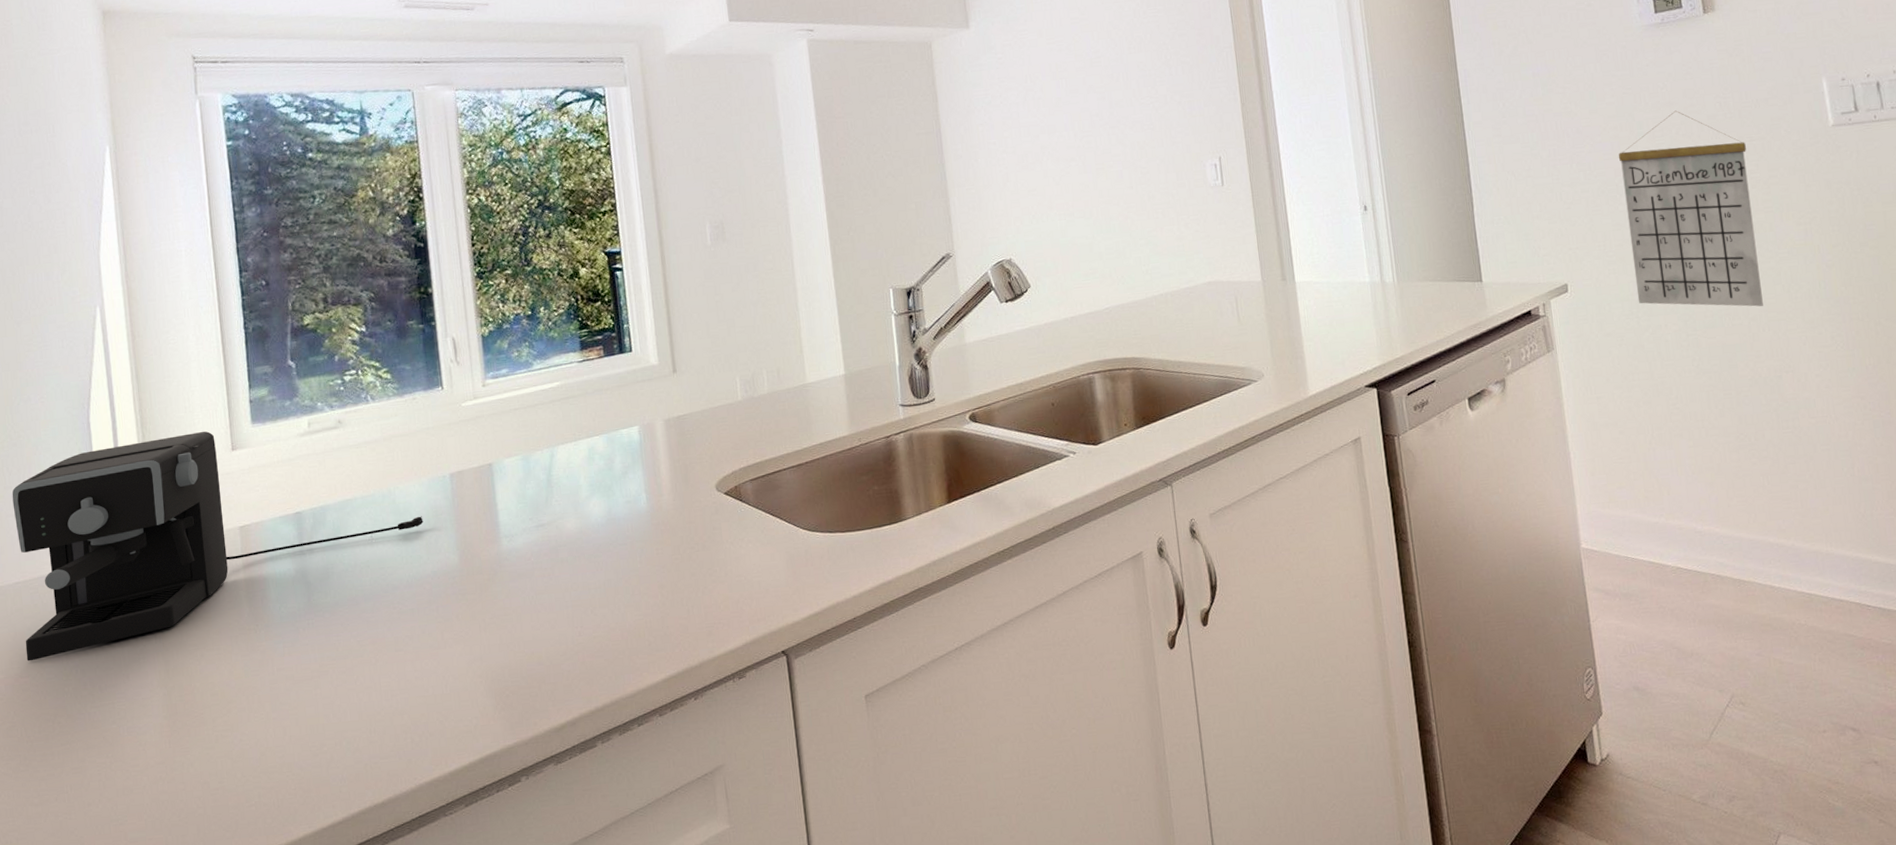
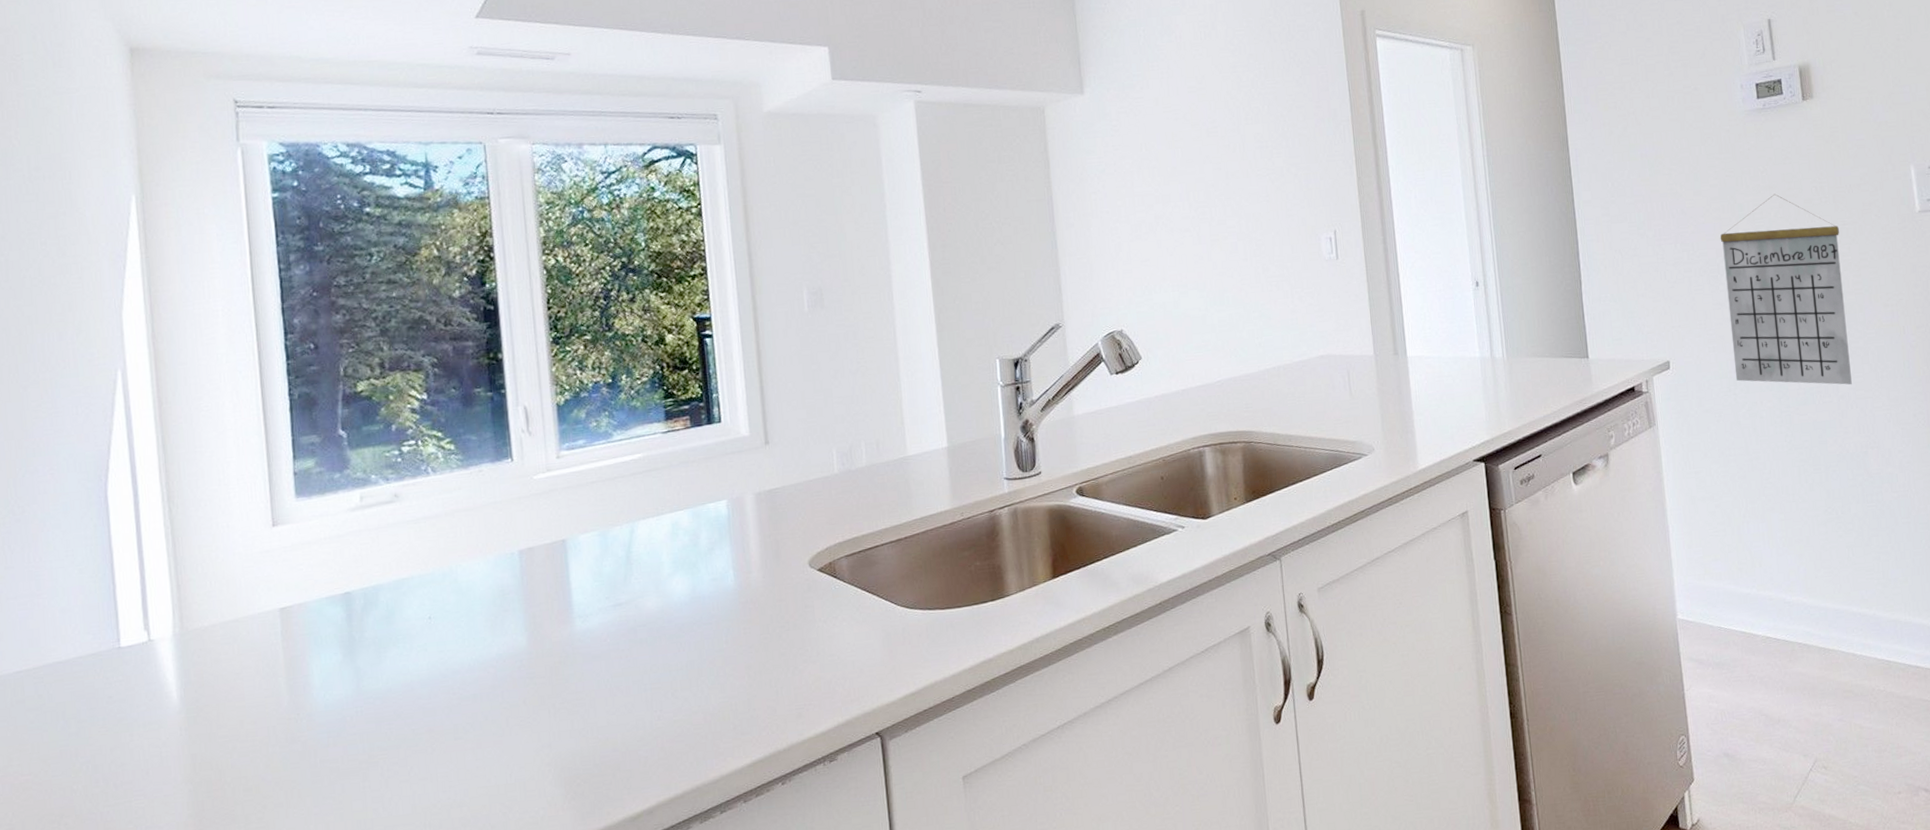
coffee maker: present [12,431,424,661] -> none [14,505,489,758]

